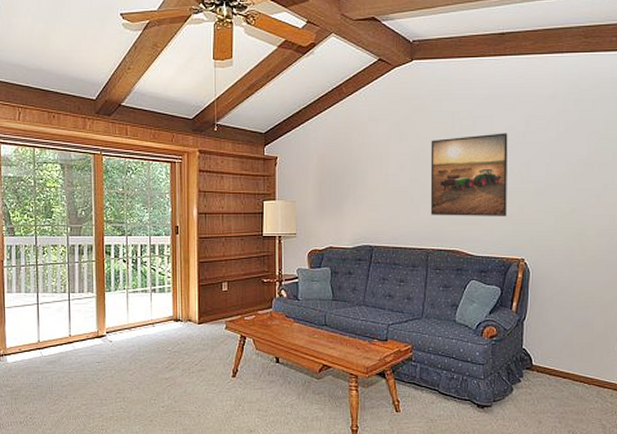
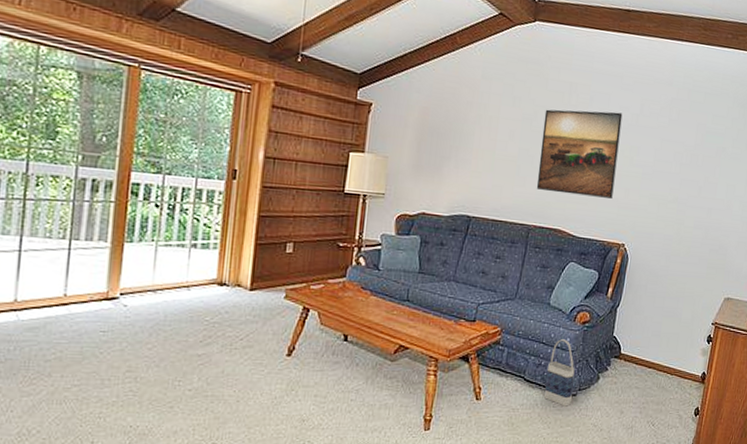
bag: none [460,354,488,417] -> present [544,339,575,407]

